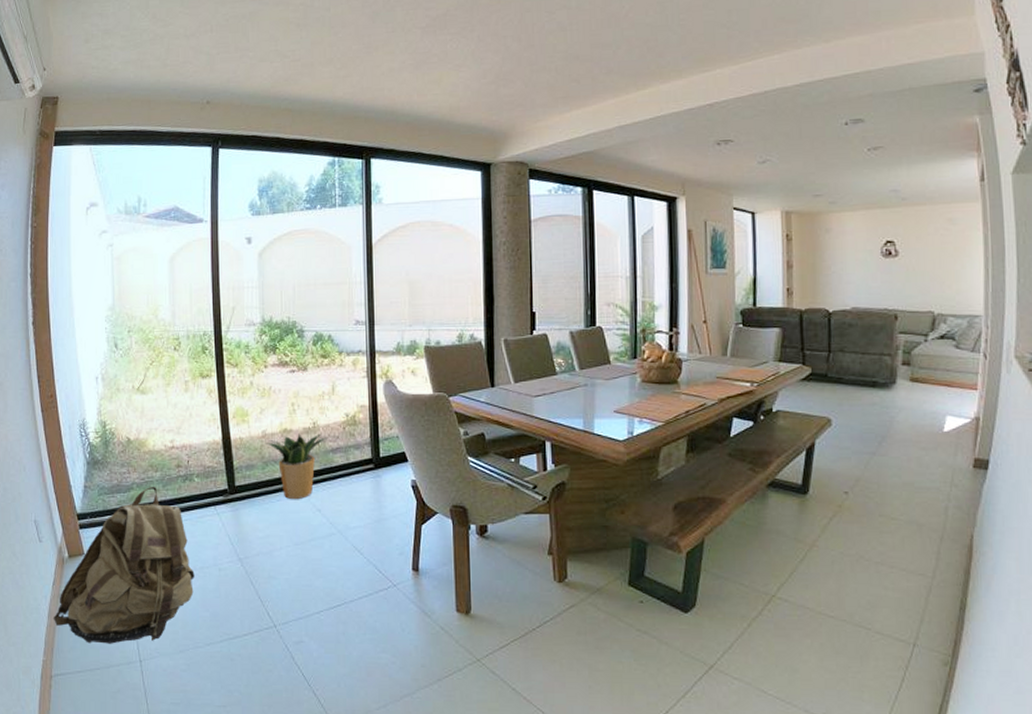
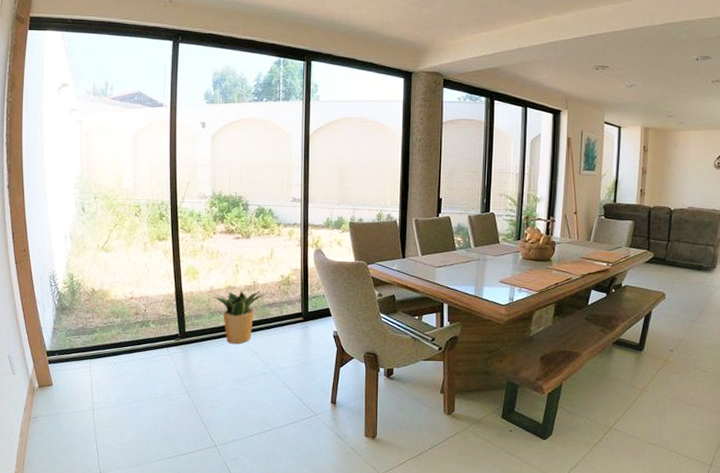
backpack: present [53,486,195,644] -> none [24,329,149,459]

